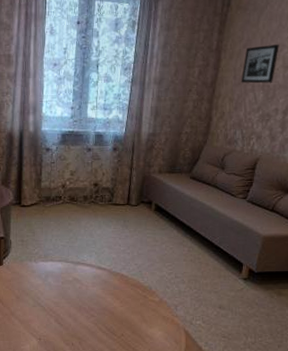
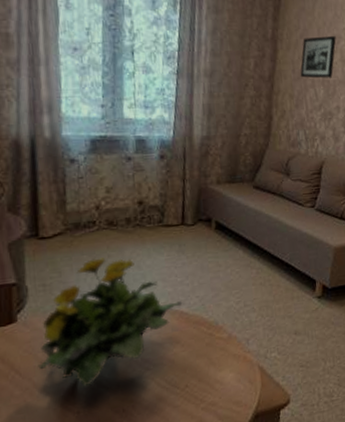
flowering plant: none [15,225,124,321] -> present [38,257,183,387]

